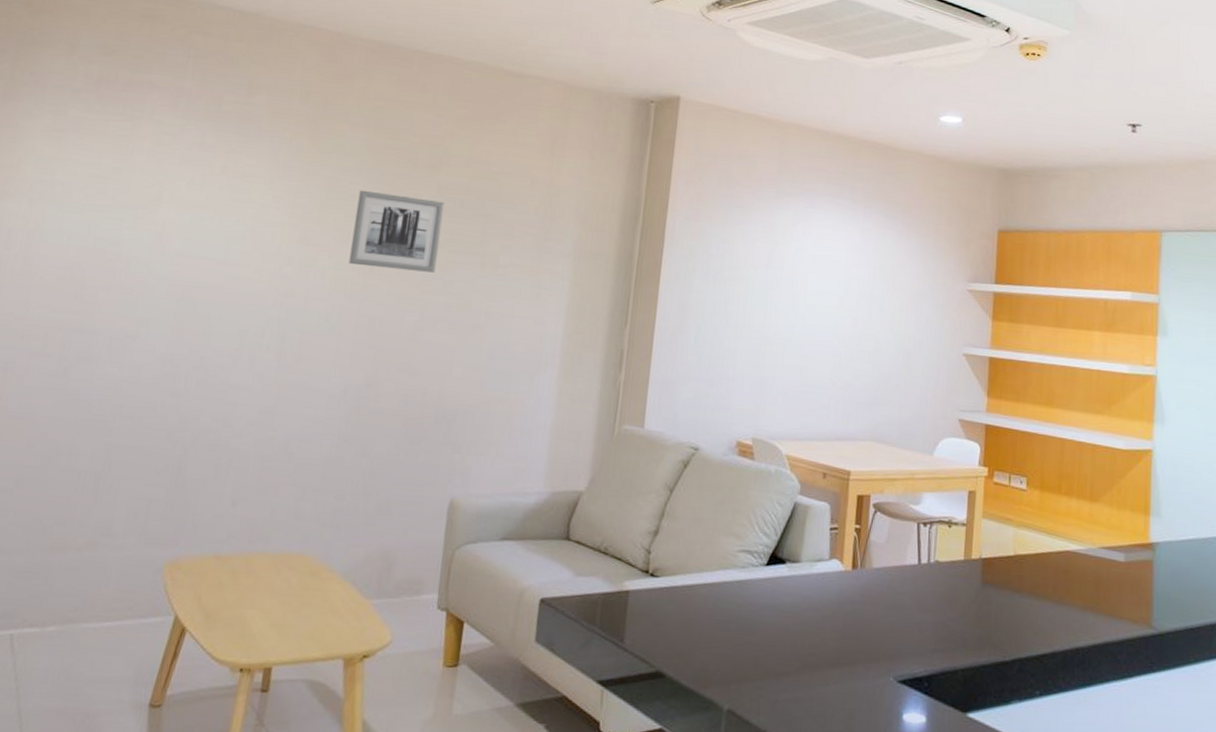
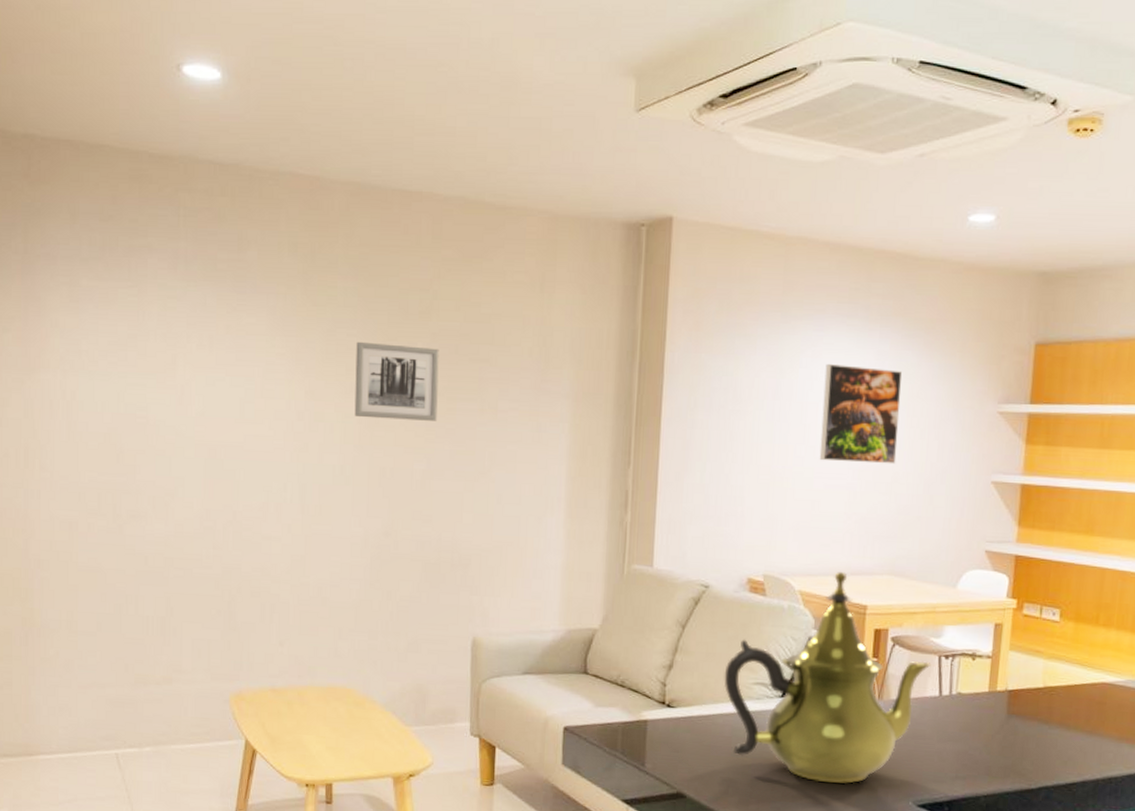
teapot: none [709,437,911,659] -> present [724,572,931,784]
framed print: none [808,238,884,334] -> present [819,364,903,464]

